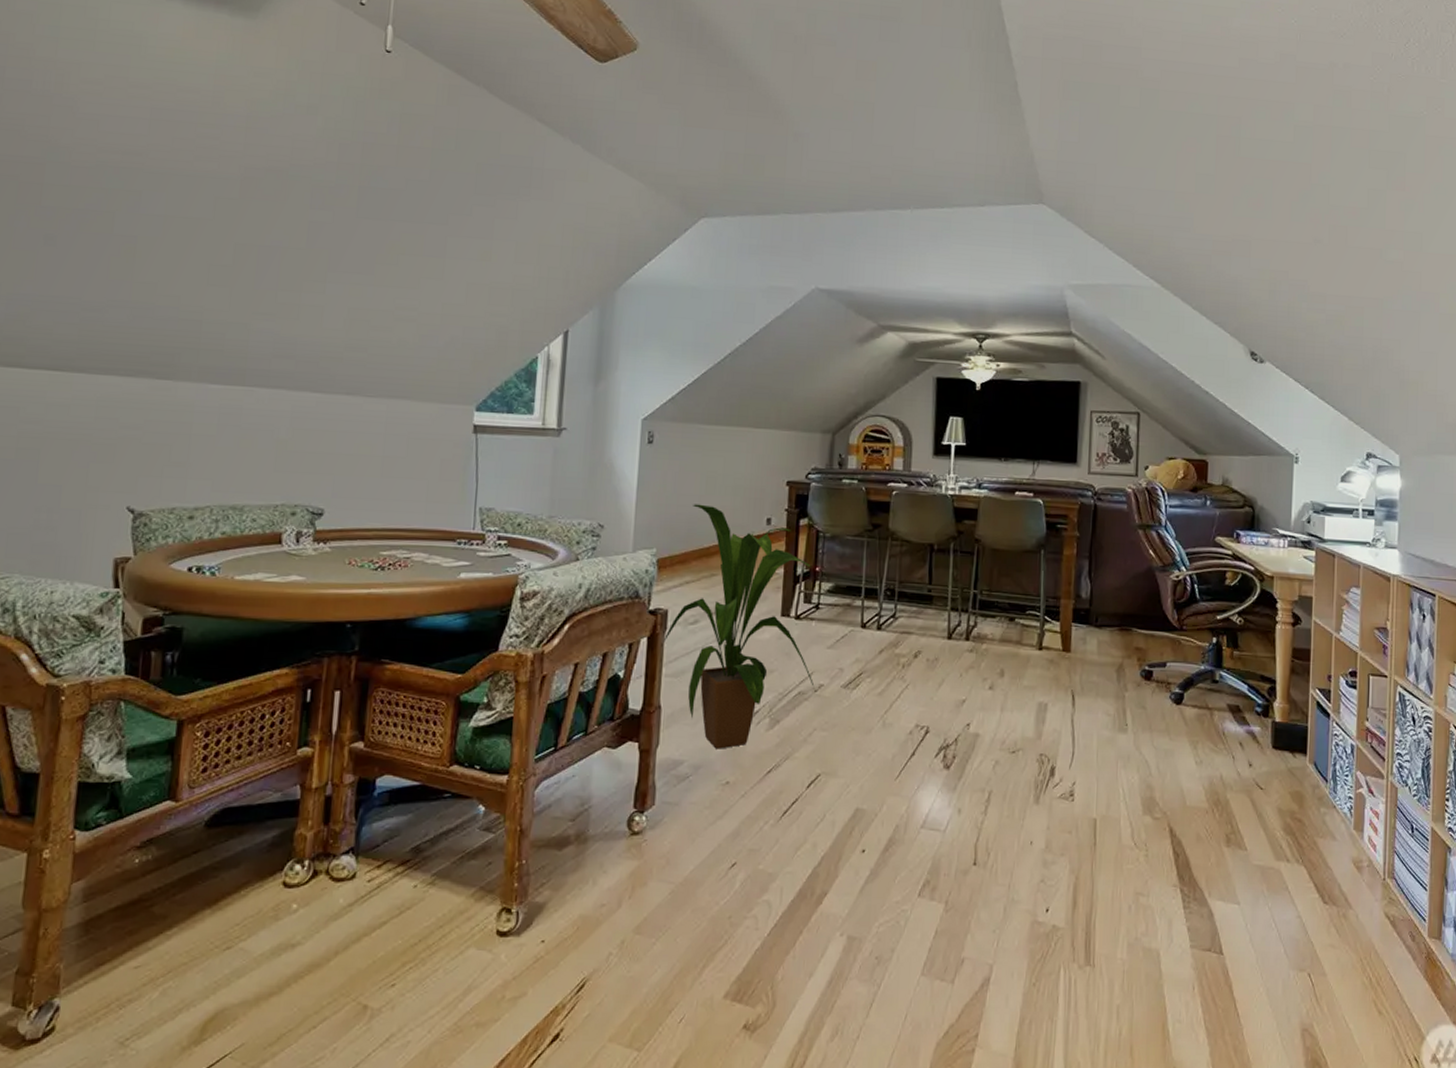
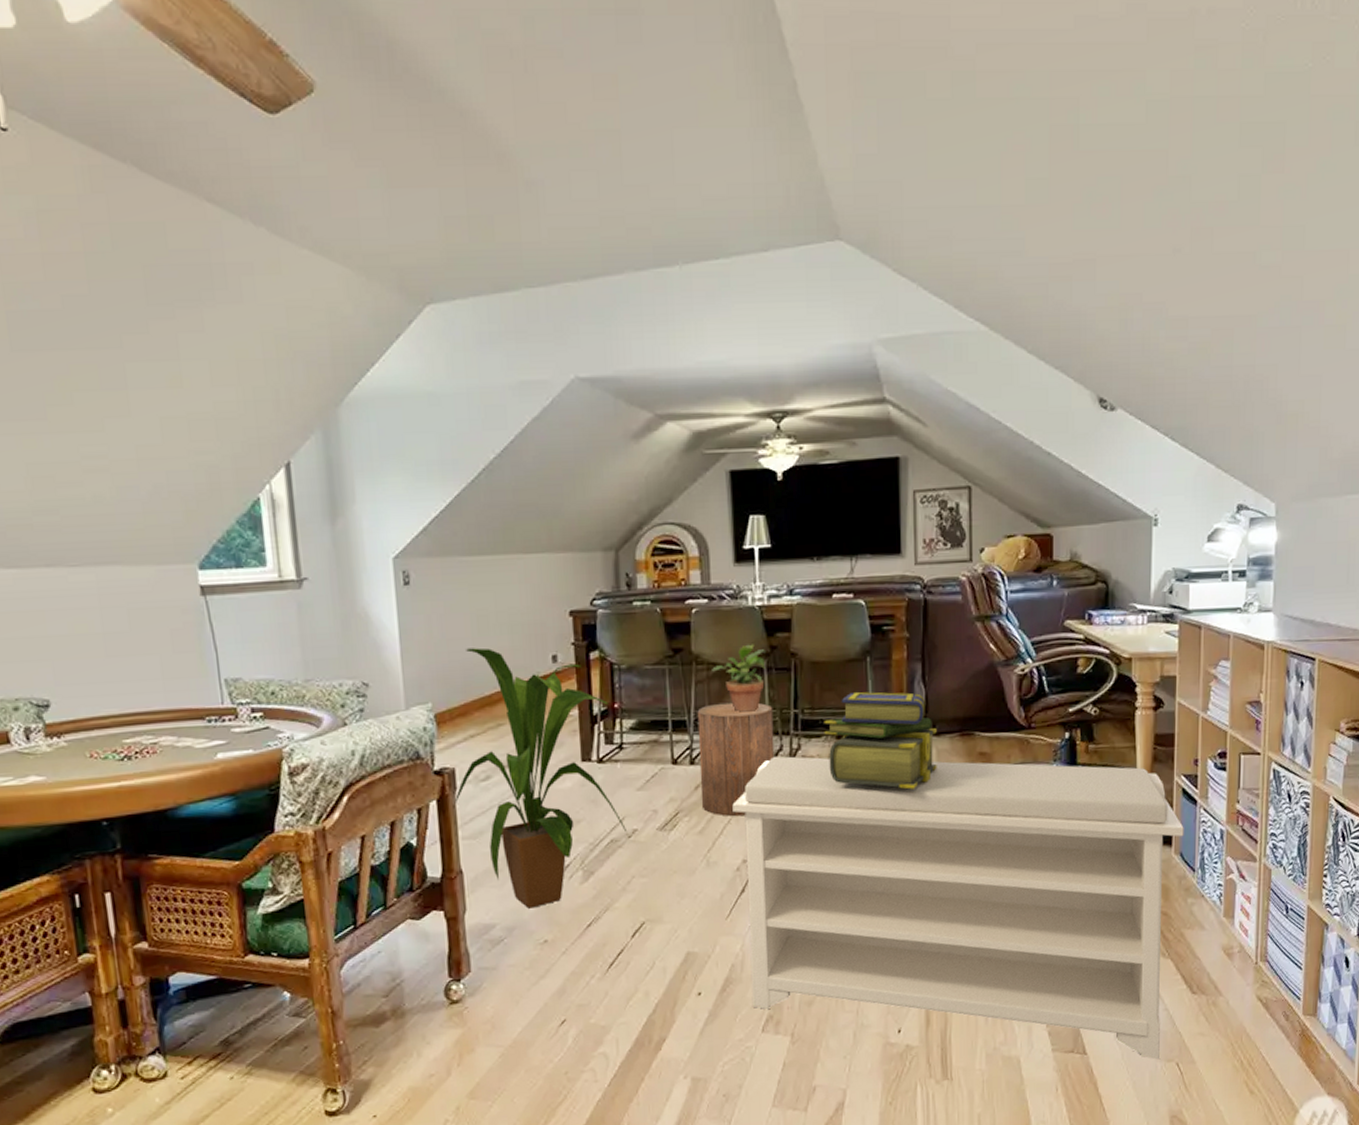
stool: none [883,577,955,683] -> present [697,702,775,817]
potted plant: none [905,527,954,589] -> present [712,644,767,713]
bench: none [911,630,1318,968] -> present [732,756,1184,1060]
stack of books: none [998,581,1099,675] -> present [824,692,937,790]

